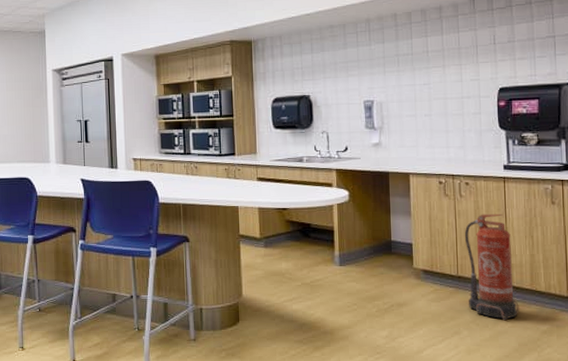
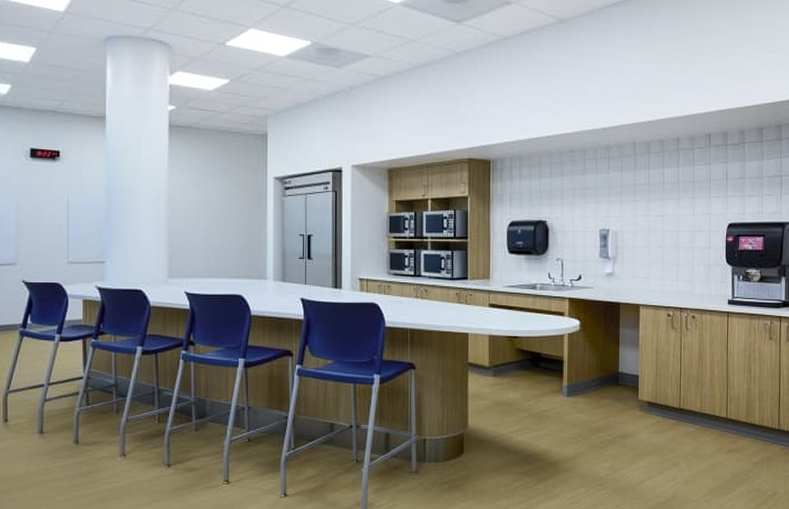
fire extinguisher: present [464,213,519,321] -> none [688,347,735,453]

